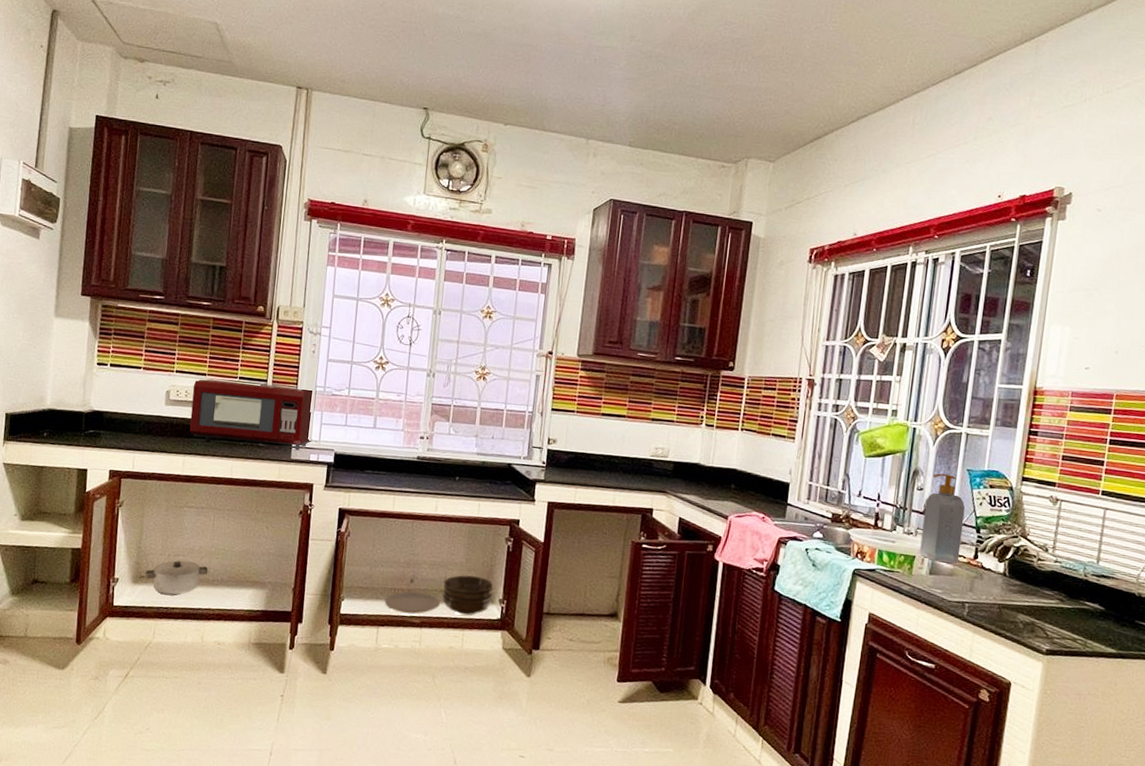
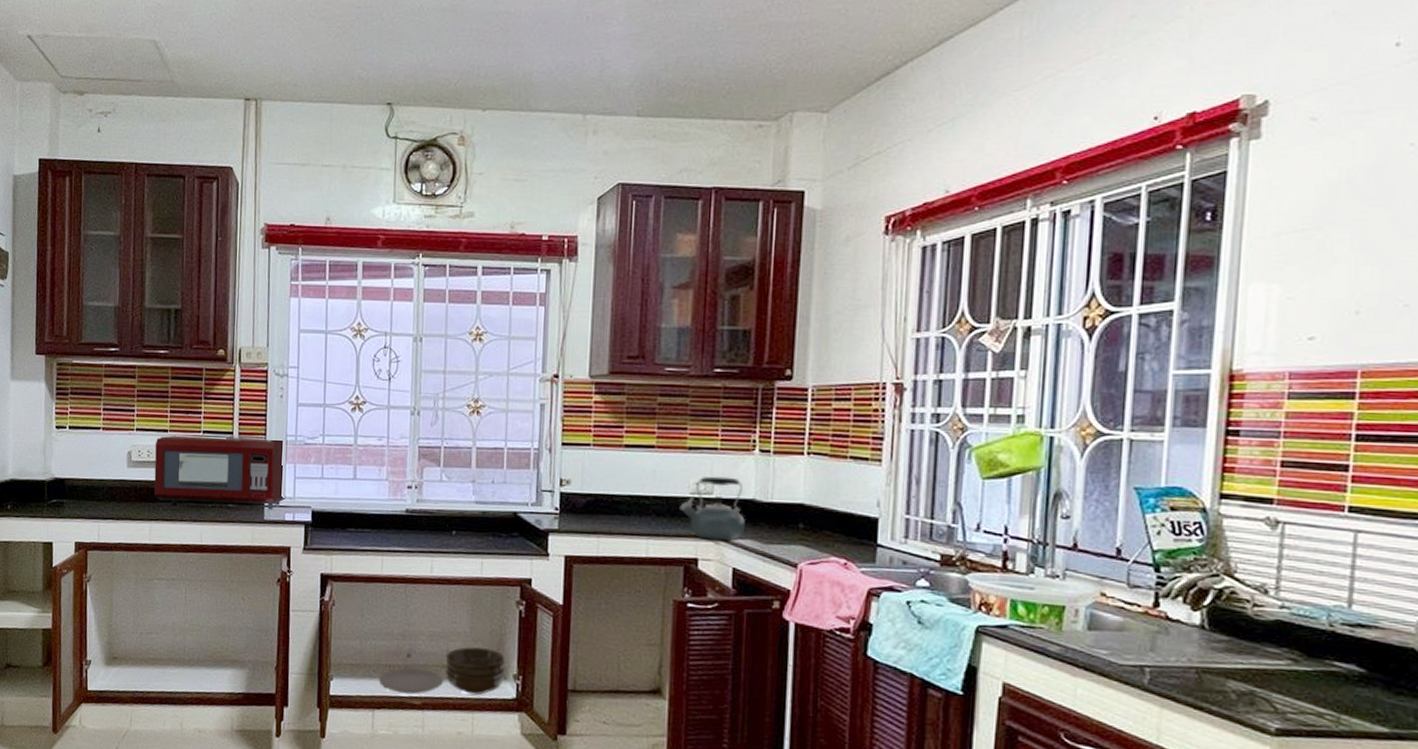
cooking pot: present [144,560,209,596] -> none [117,638,183,678]
kettle: none [641,443,692,496] -> present [680,476,747,542]
soap bottle: present [919,473,966,564] -> none [1071,495,1136,616]

